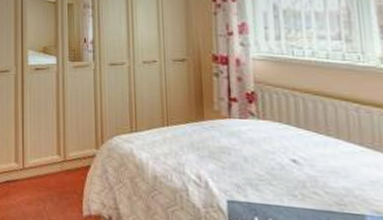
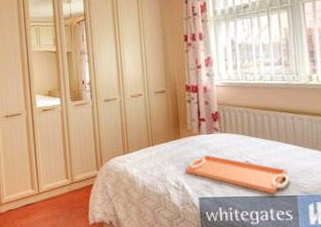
serving tray: none [210,144,355,210] -> present [185,154,290,195]

